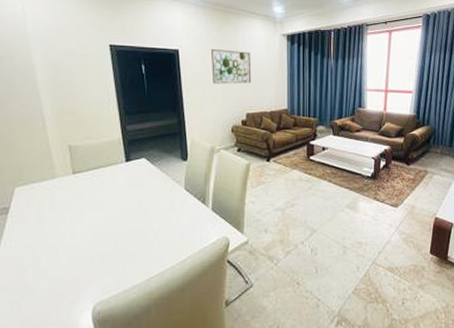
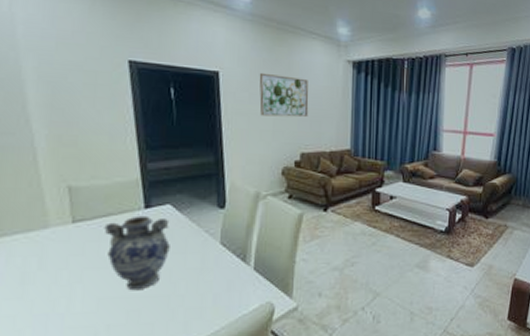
decorative vase: none [96,167,146,227] -> present [104,215,170,291]

